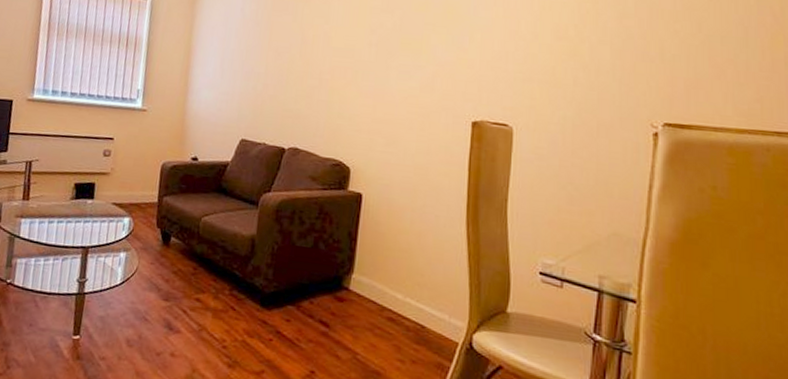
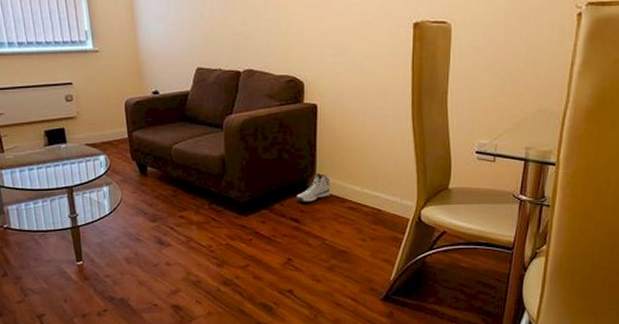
sneaker: none [327,271,369,306] -> present [295,173,330,203]

